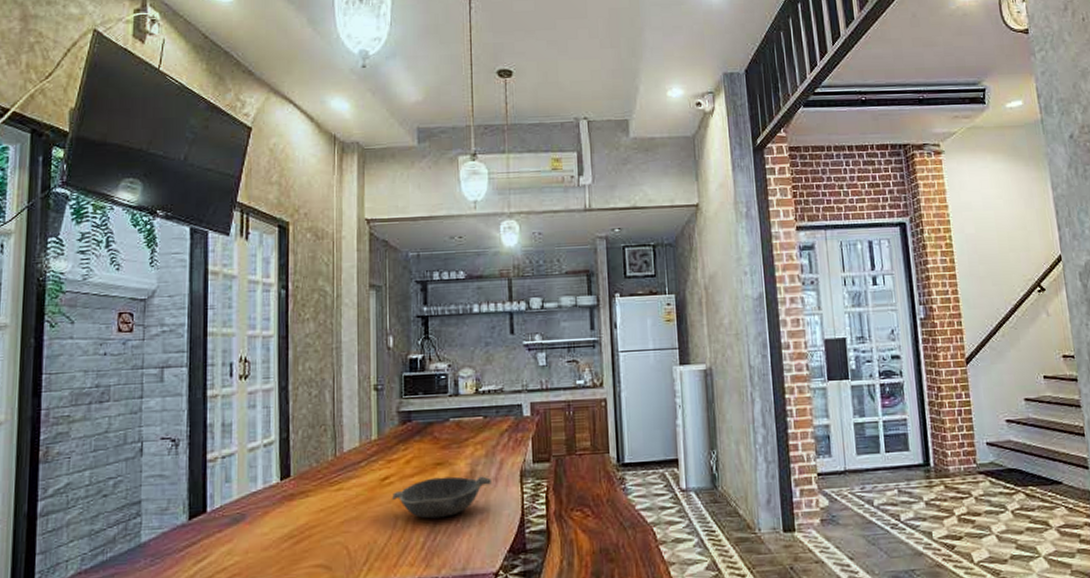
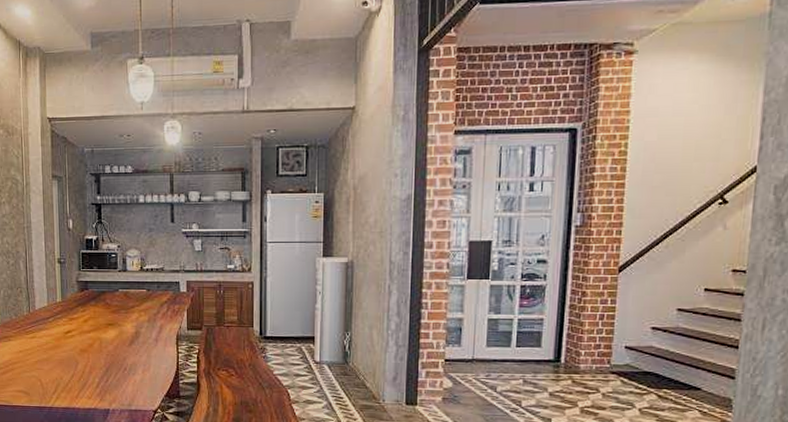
bowl: present [392,476,491,519] -> none [74,334,152,366]

